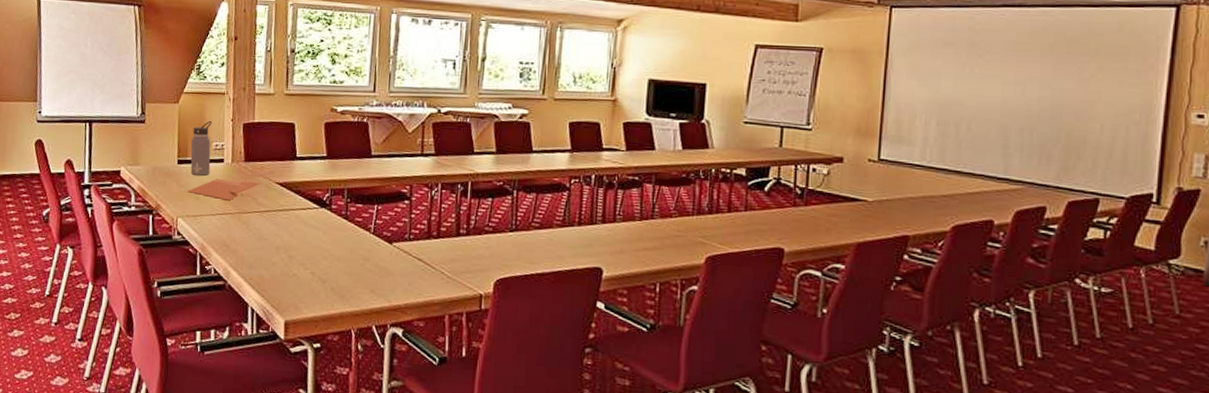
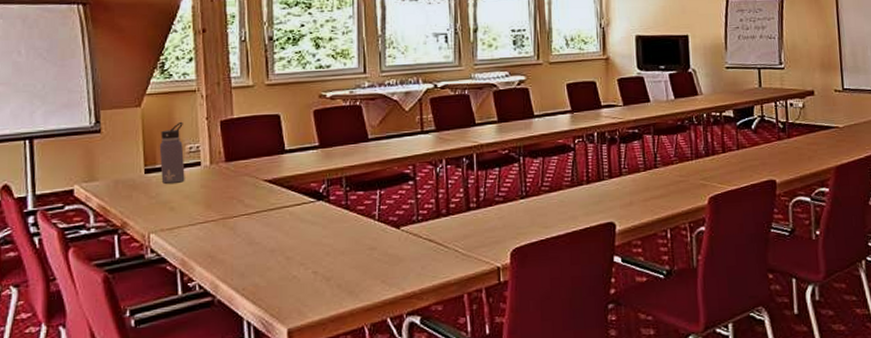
papers: present [187,178,261,201] -> none [159,181,246,207]

